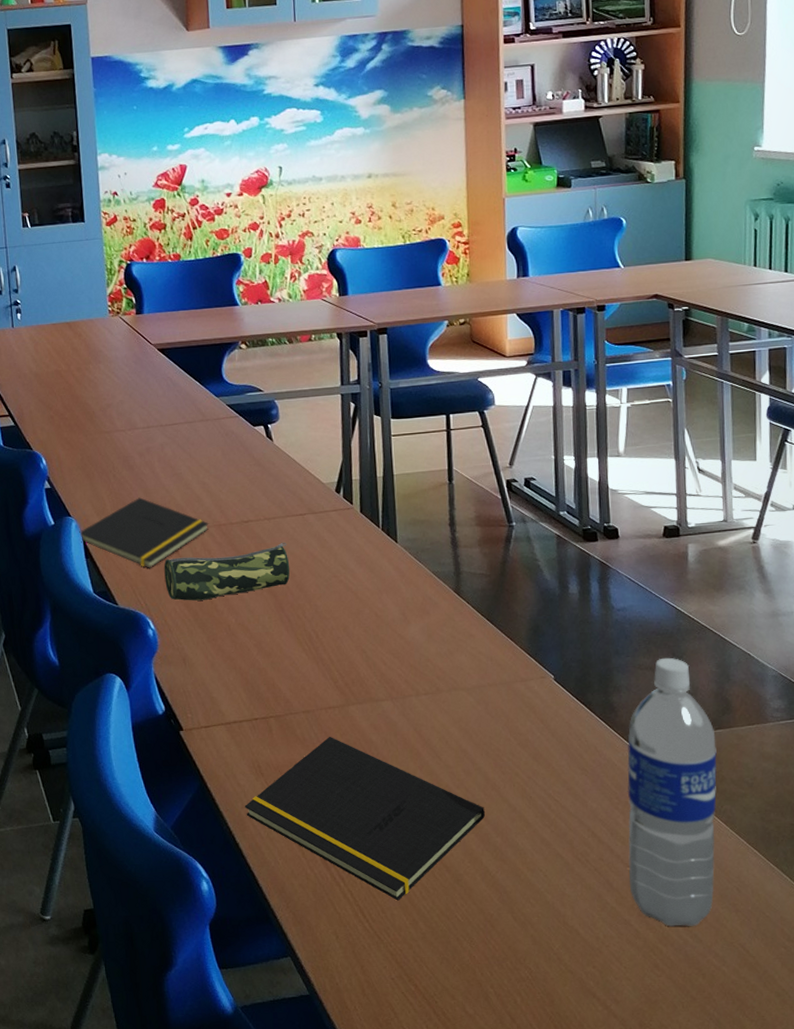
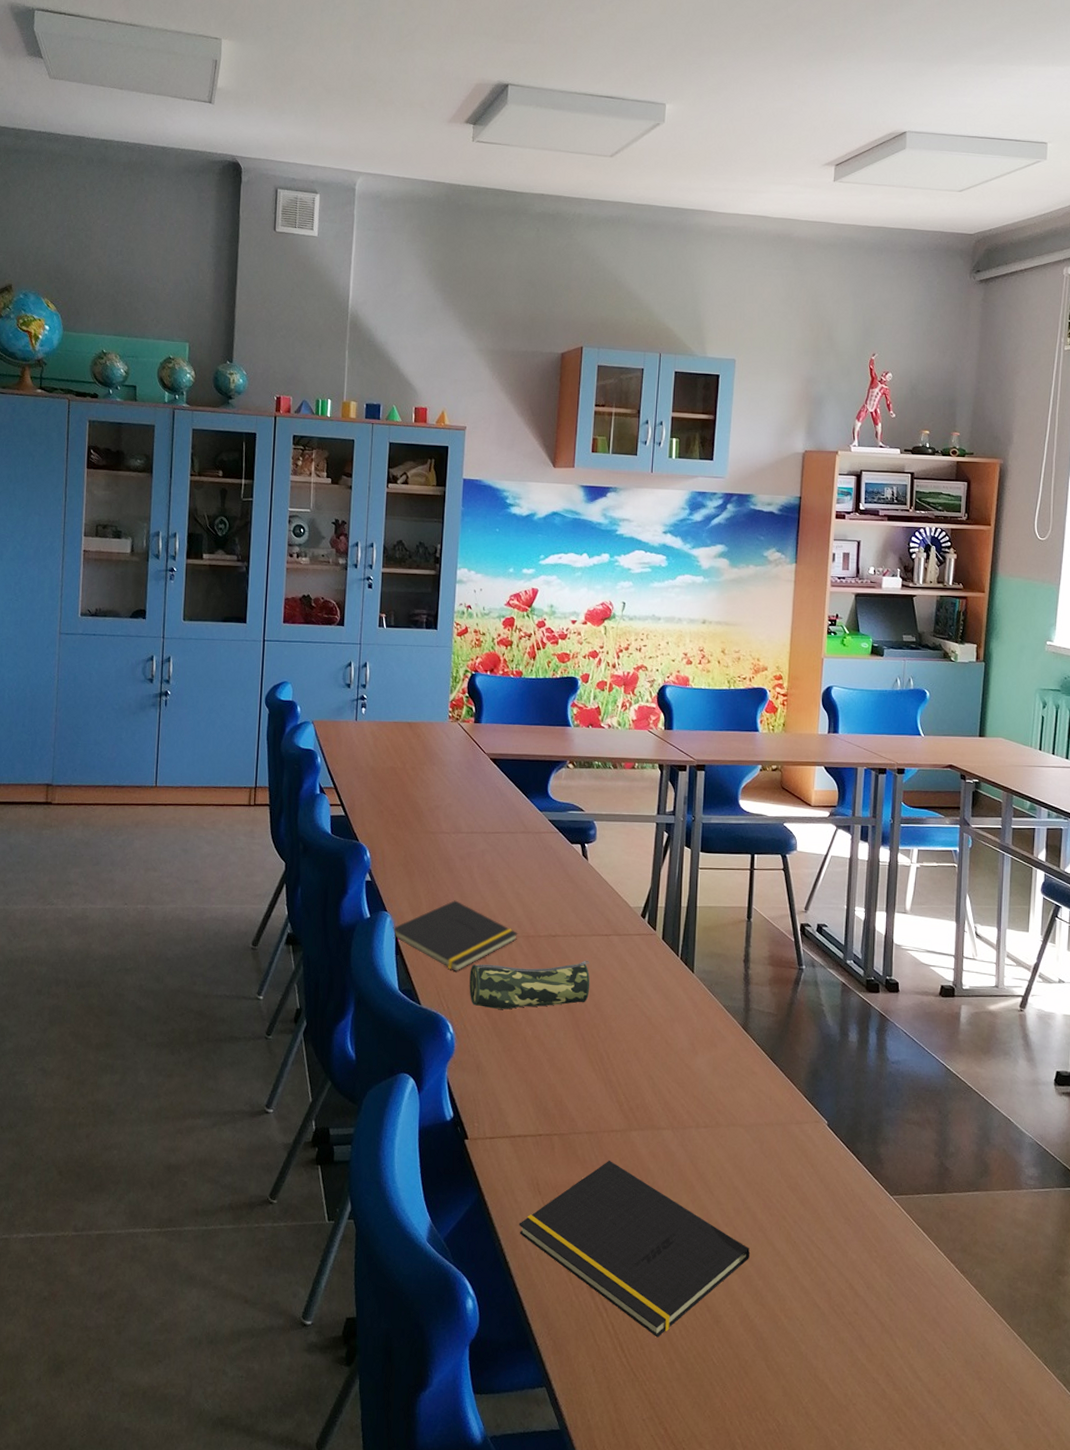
water bottle: present [627,657,717,927] -> none [881,1114,973,1392]

